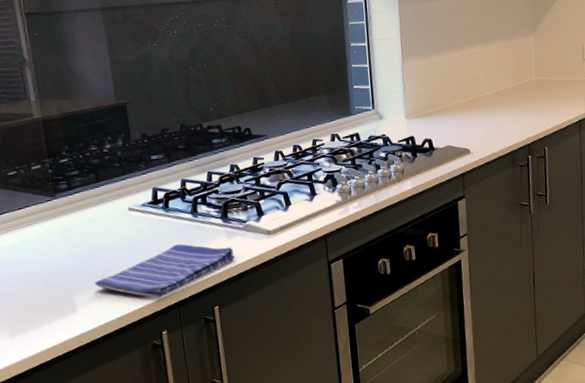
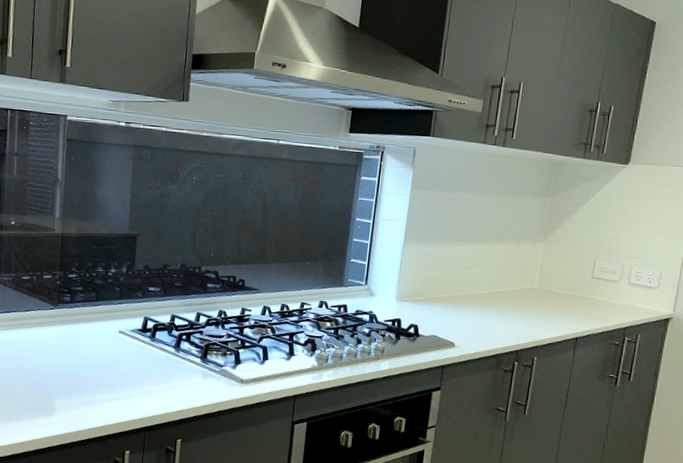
dish towel: present [95,244,236,299] -> none [75,373,207,420]

